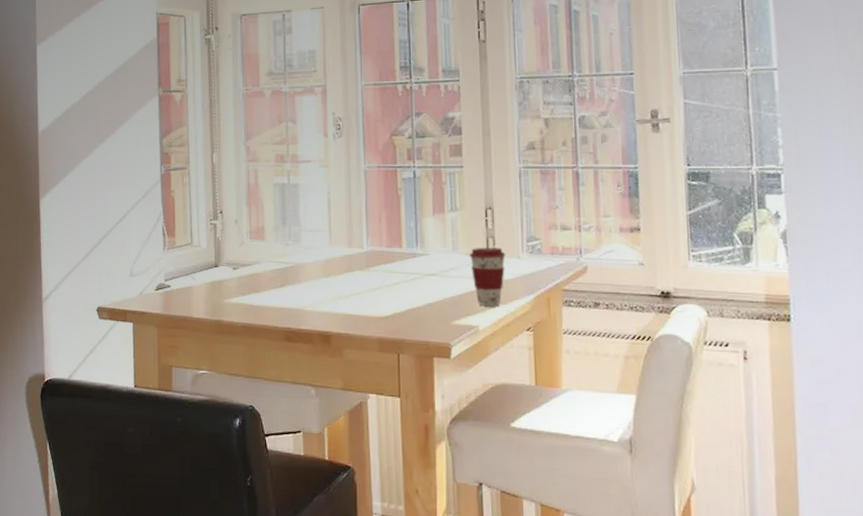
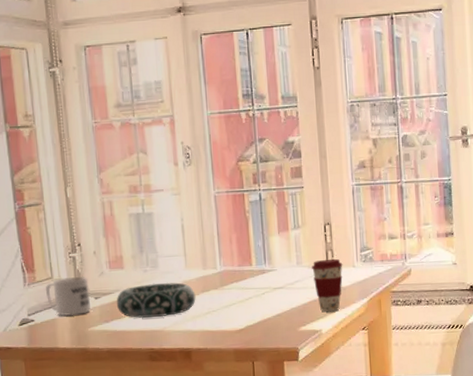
mug: none [185,244,229,286] -> present [46,276,91,317]
decorative bowl: none [254,258,339,295] -> present [116,282,196,319]

